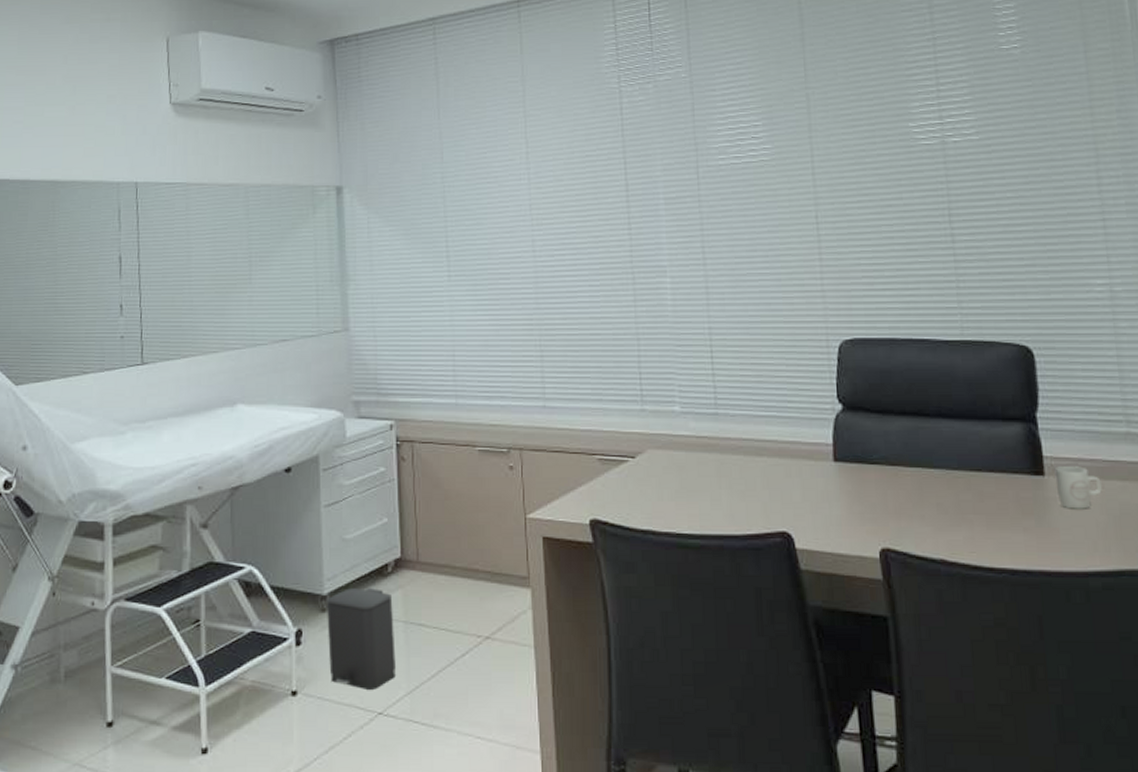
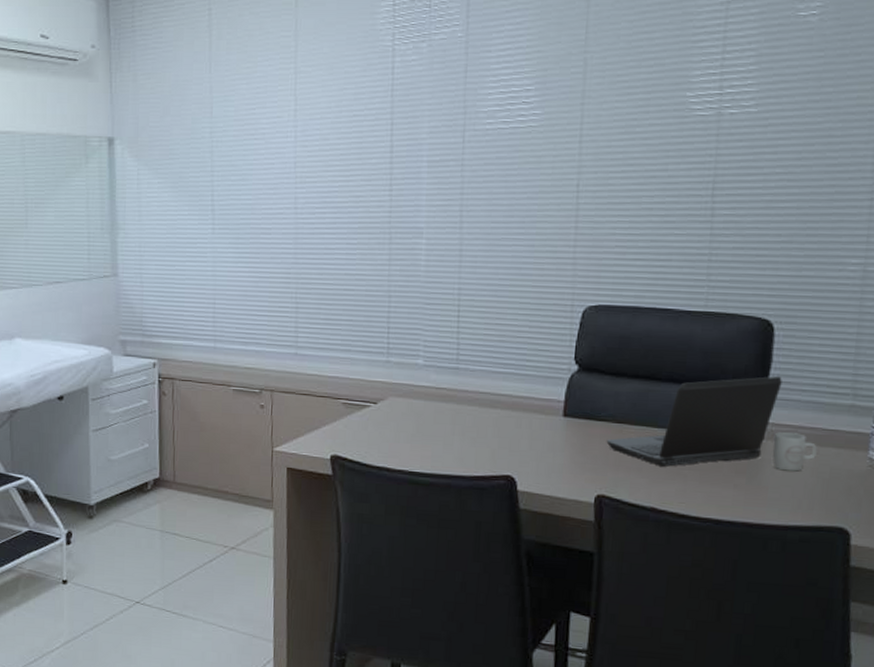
pedal bin: present [326,588,396,690] -> none [93,500,152,583]
laptop computer: none [882,405,1053,512] -> present [606,376,782,467]

